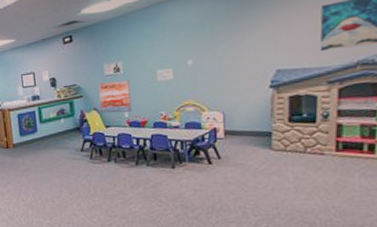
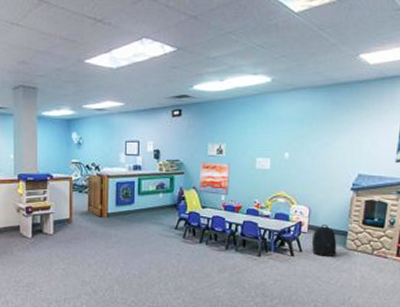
backpack: none [230,128,262,161] -> present [311,225,337,256]

